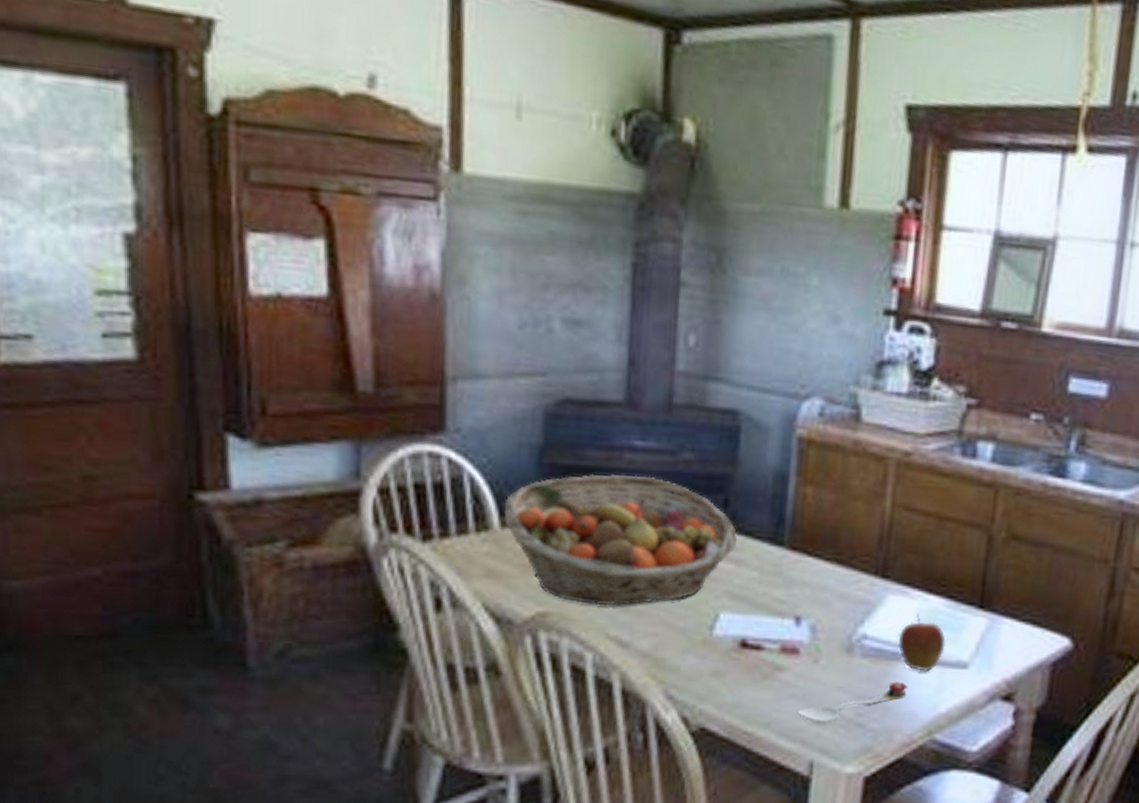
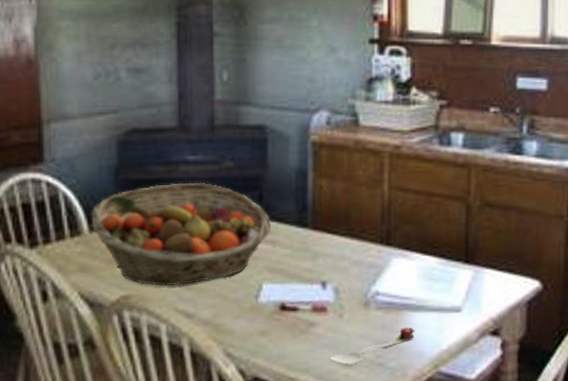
apple: present [898,612,946,672] -> none [404,270,441,318]

